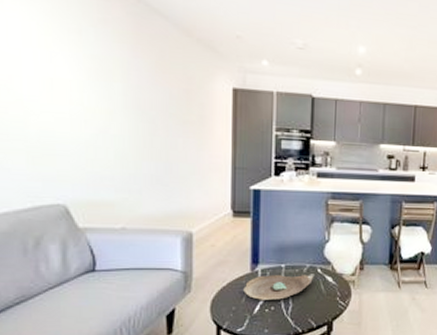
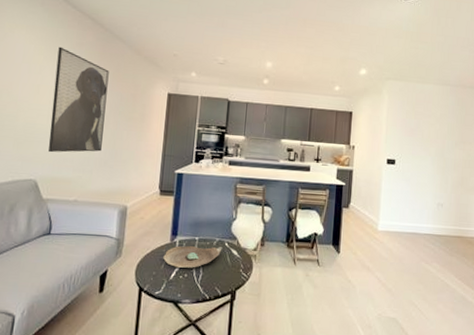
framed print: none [73,24,150,169] -> present [48,46,109,153]

